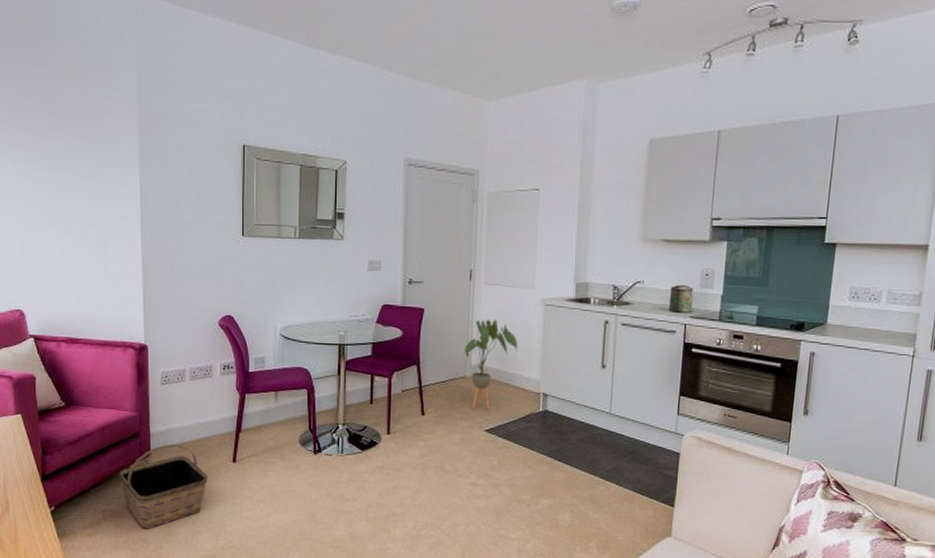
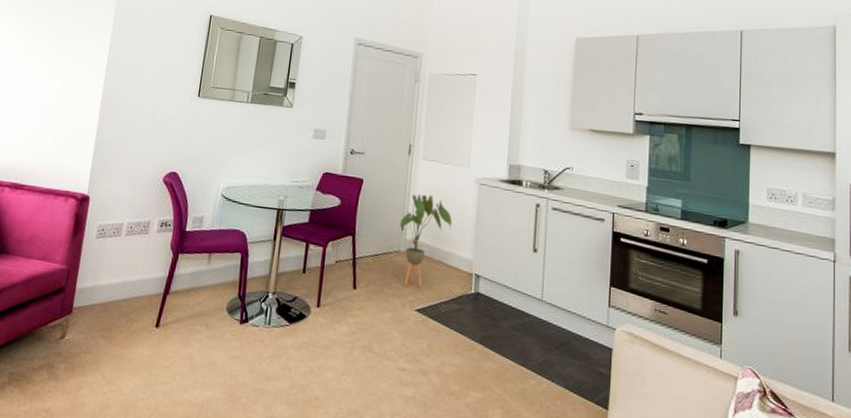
basket: present [120,444,208,530] -> none [35,302,128,399]
canister: present [668,284,693,314] -> none [597,173,620,203]

